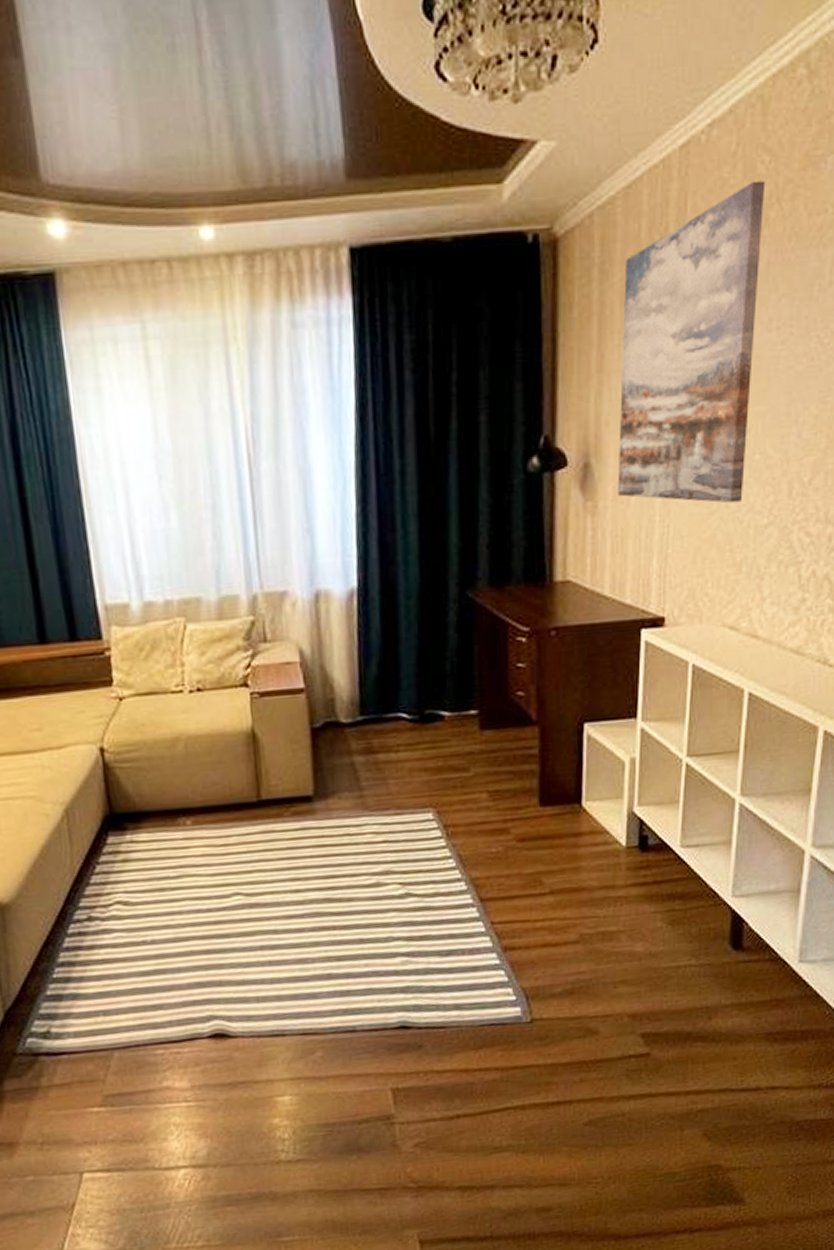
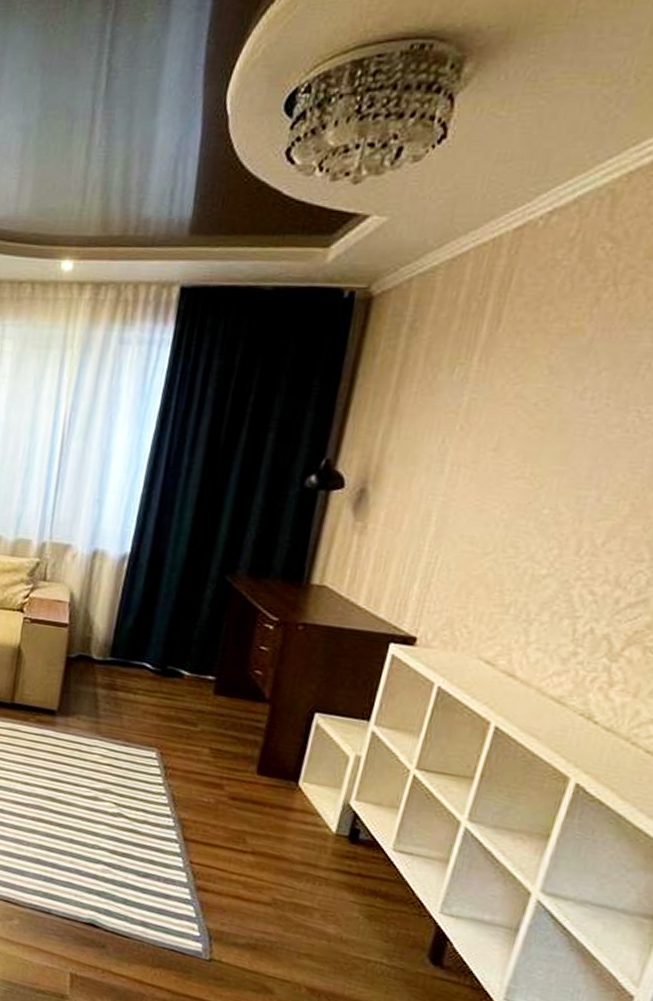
wall art: present [617,180,766,504] -> none [389,264,603,550]

